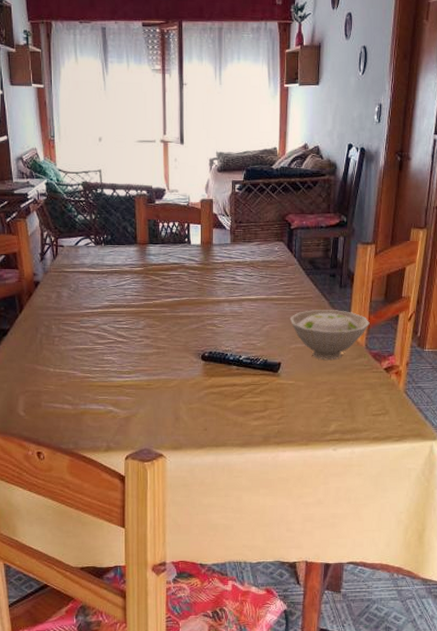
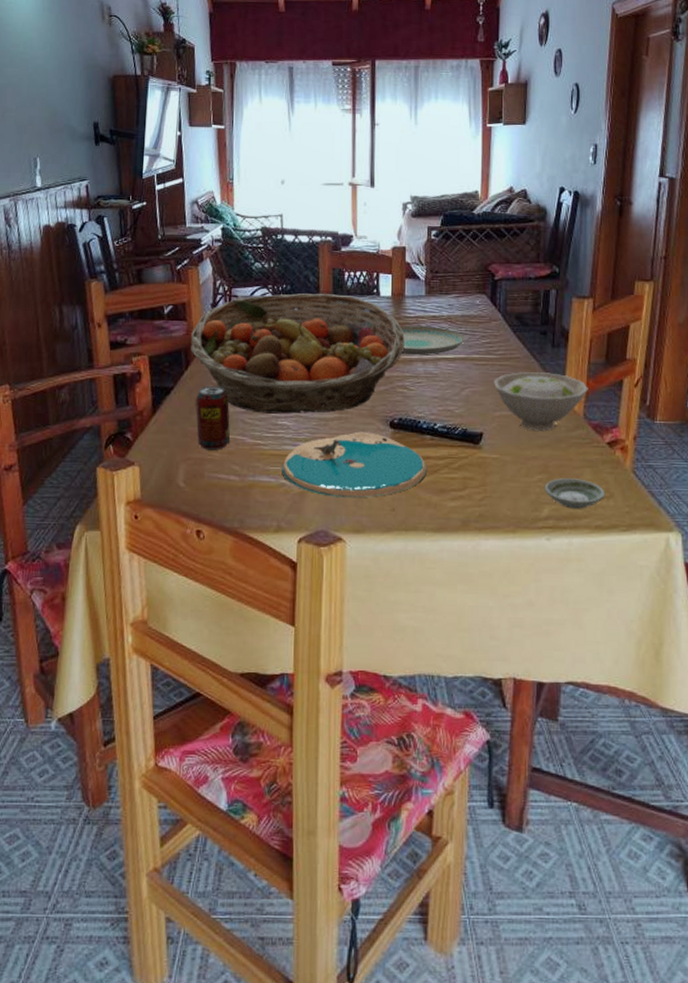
fruit basket: none [23,243,213,350] -> present [191,293,405,414]
beverage can: none [31,326,63,383] -> present [196,385,231,450]
plate: none [109,364,233,420] -> present [282,431,427,498]
plate: none [202,271,265,297] -> present [392,326,465,355]
saucer: none [332,399,382,424] -> present [544,478,606,509]

